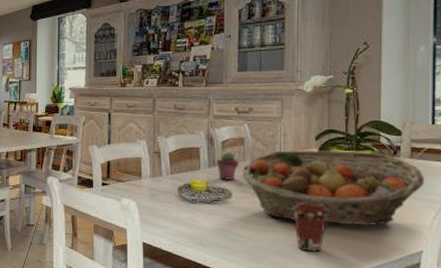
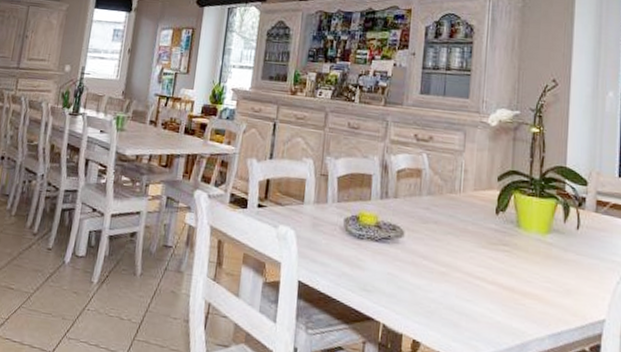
potted succulent: present [217,152,240,180] -> none [389,184,415,217]
fruit basket: present [242,150,425,225] -> none [416,188,610,286]
coffee cup: present [293,202,330,252] -> none [469,250,509,310]

